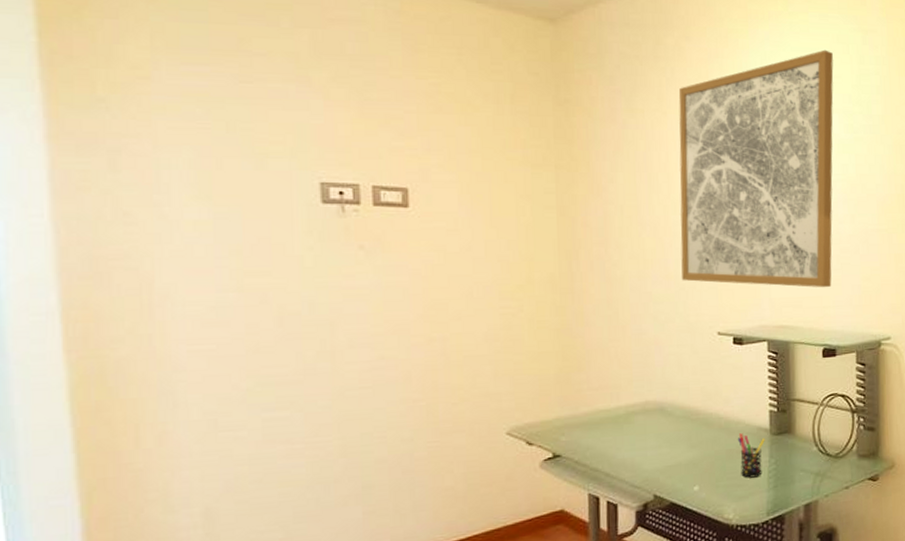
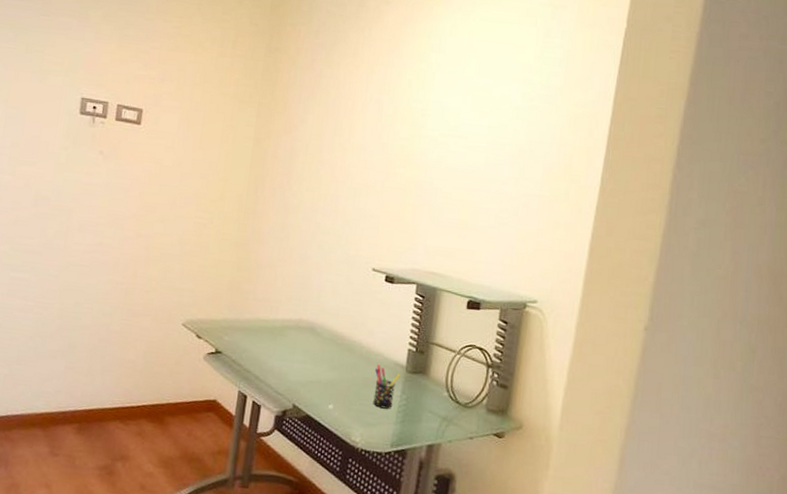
wall art: present [678,49,834,288] -> none [349,21,520,244]

